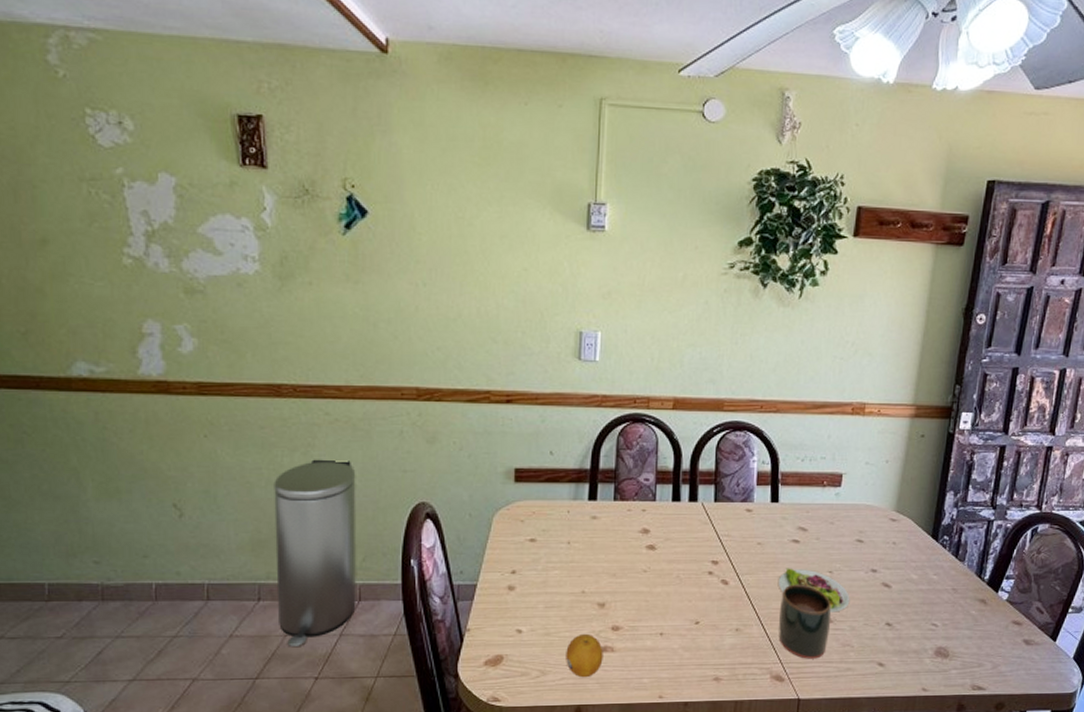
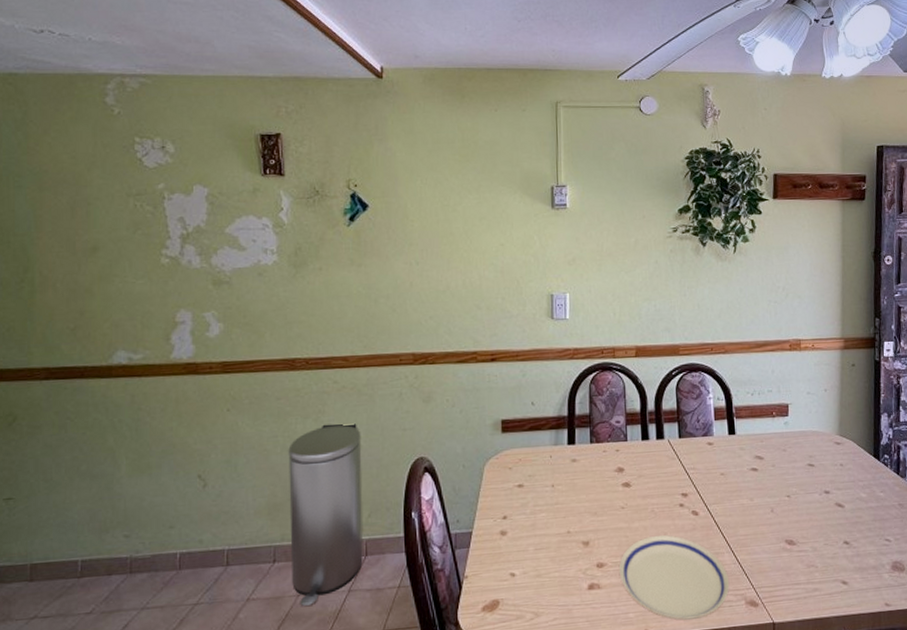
fruit: present [566,633,603,678] -> none [556,572,591,617]
plate: none [636,603,756,689] -> present [619,535,730,620]
salad plate: present [778,568,850,613] -> none [742,495,809,535]
mug: present [778,584,832,659] -> none [747,509,795,583]

